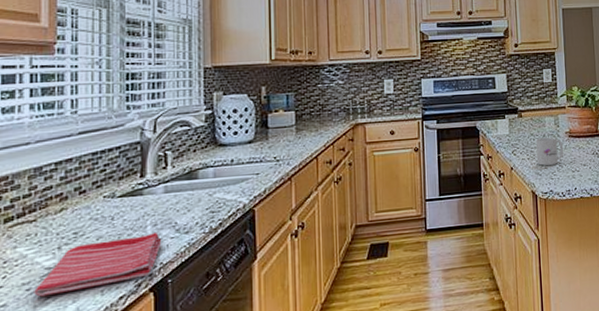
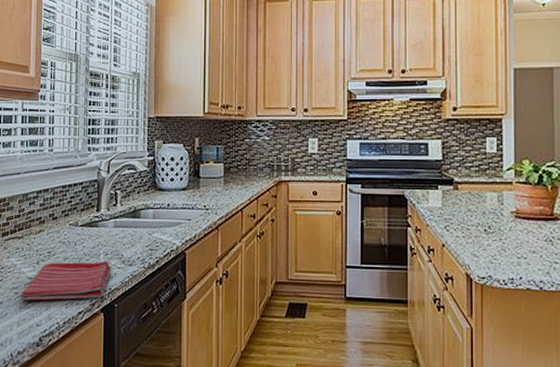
mug: present [536,137,564,166] -> none [474,214,508,247]

